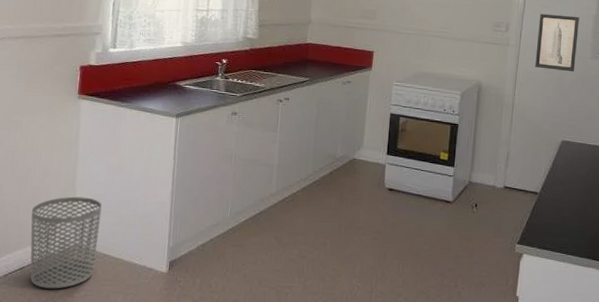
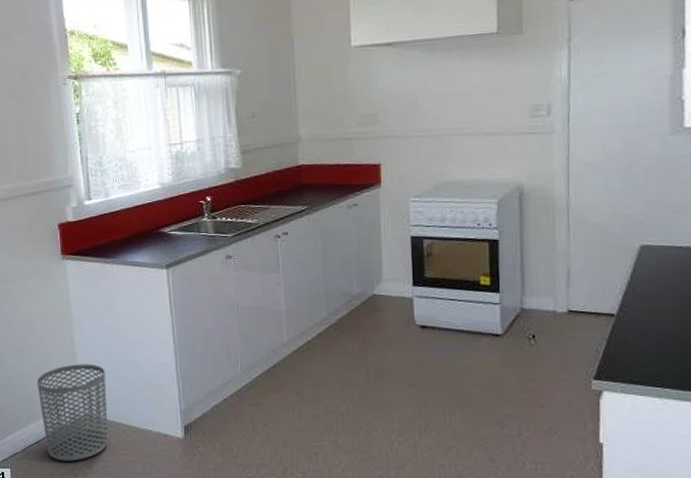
wall art: present [535,13,579,72] -> none [591,81,649,157]

